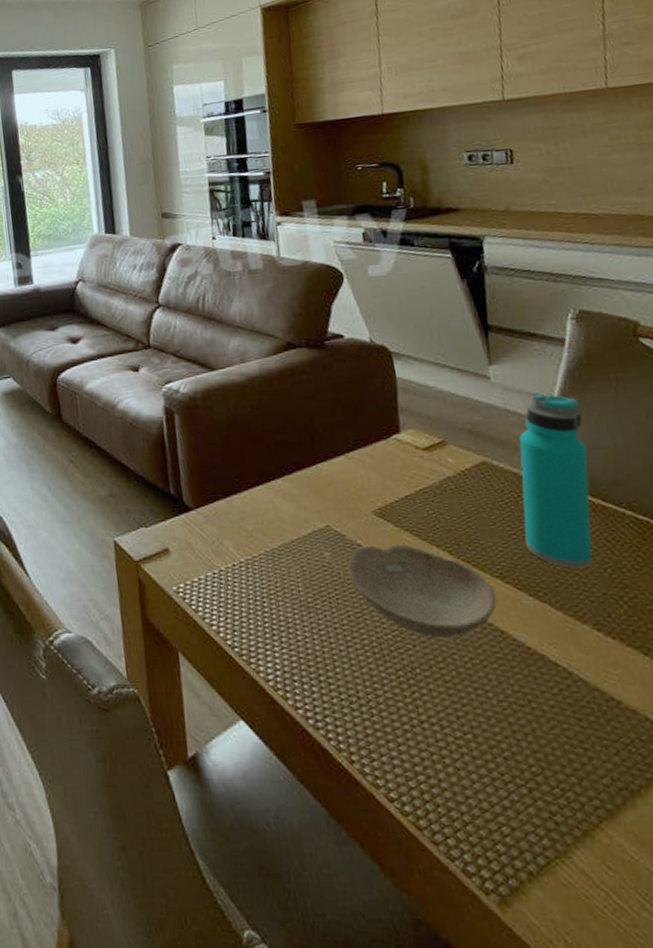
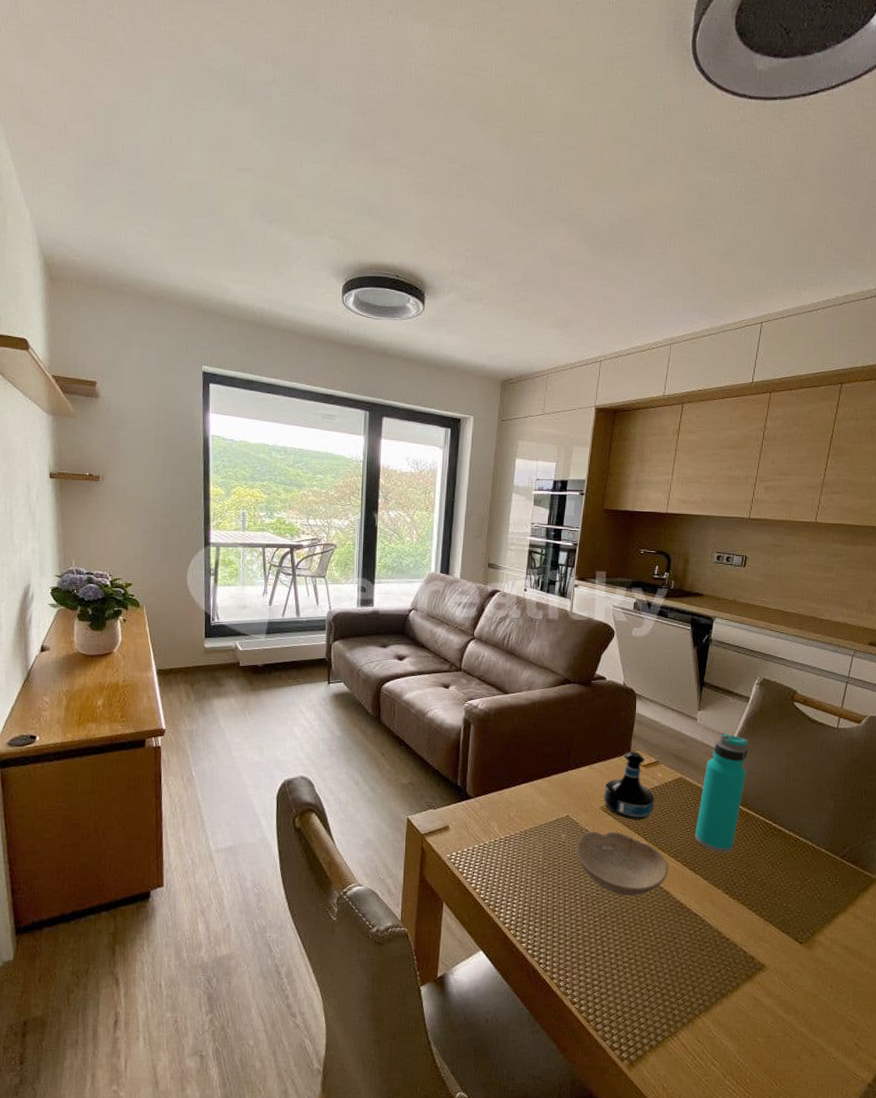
tequila bottle: none [372,429,453,527] -> present [604,751,655,820]

